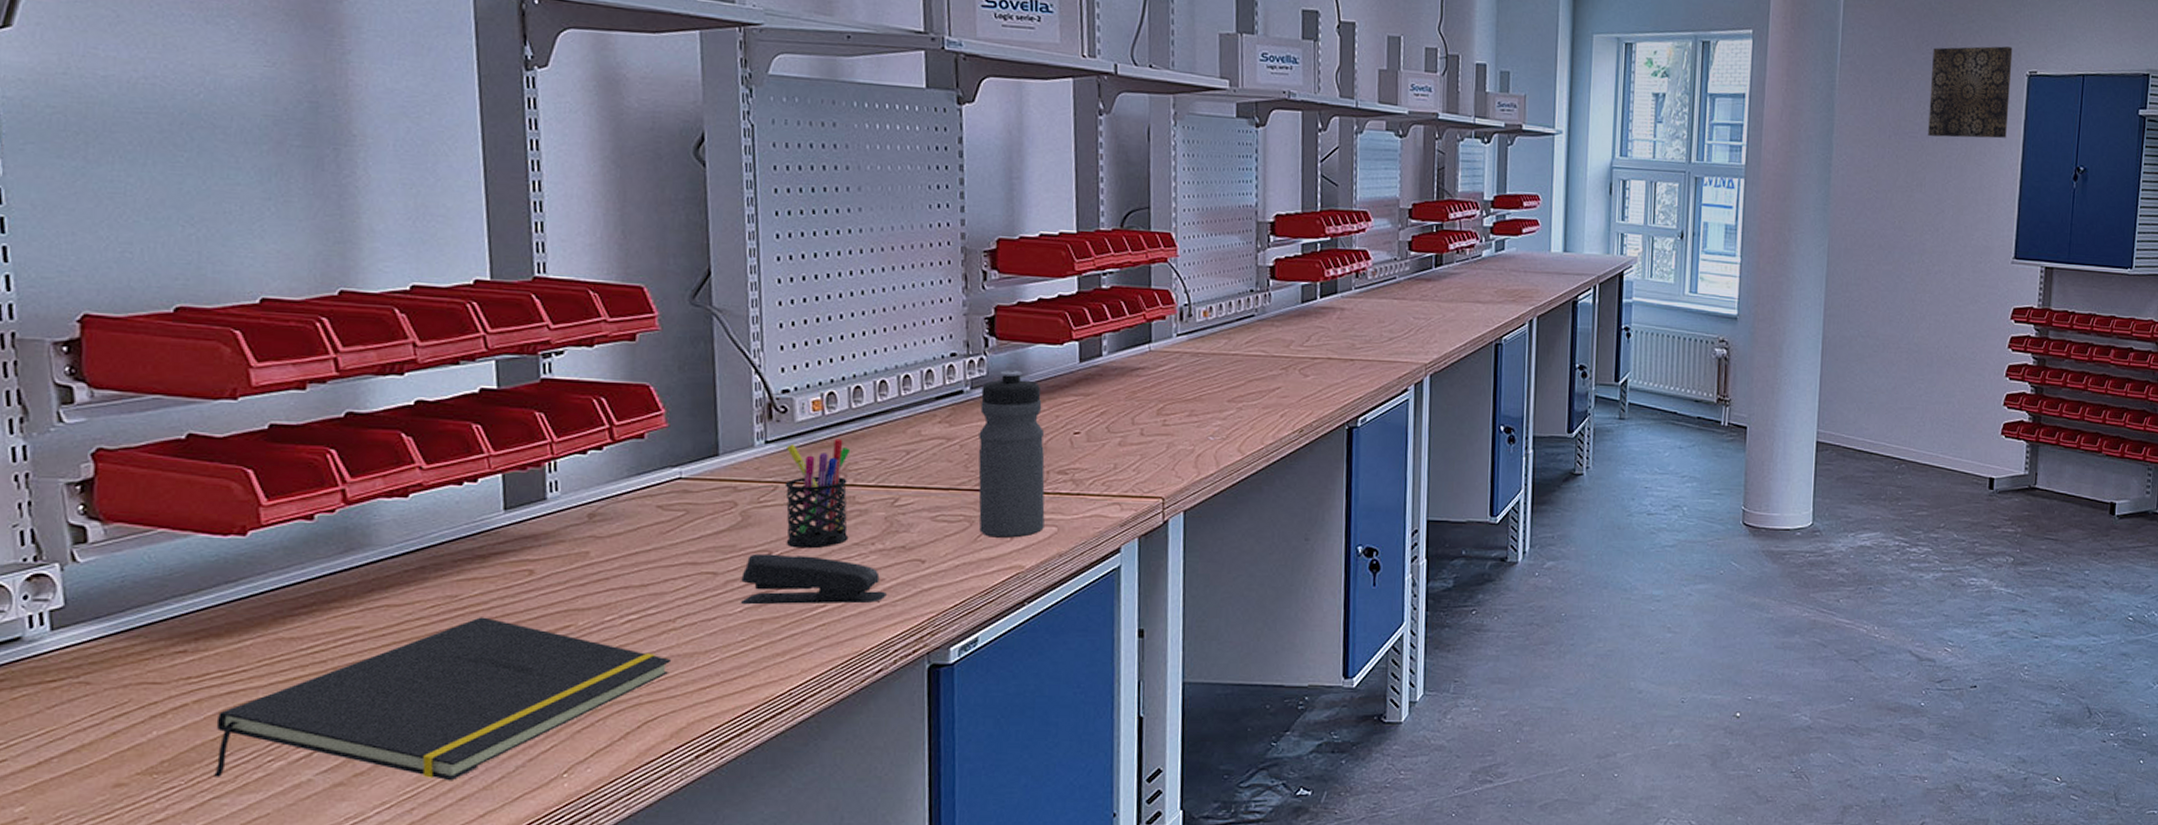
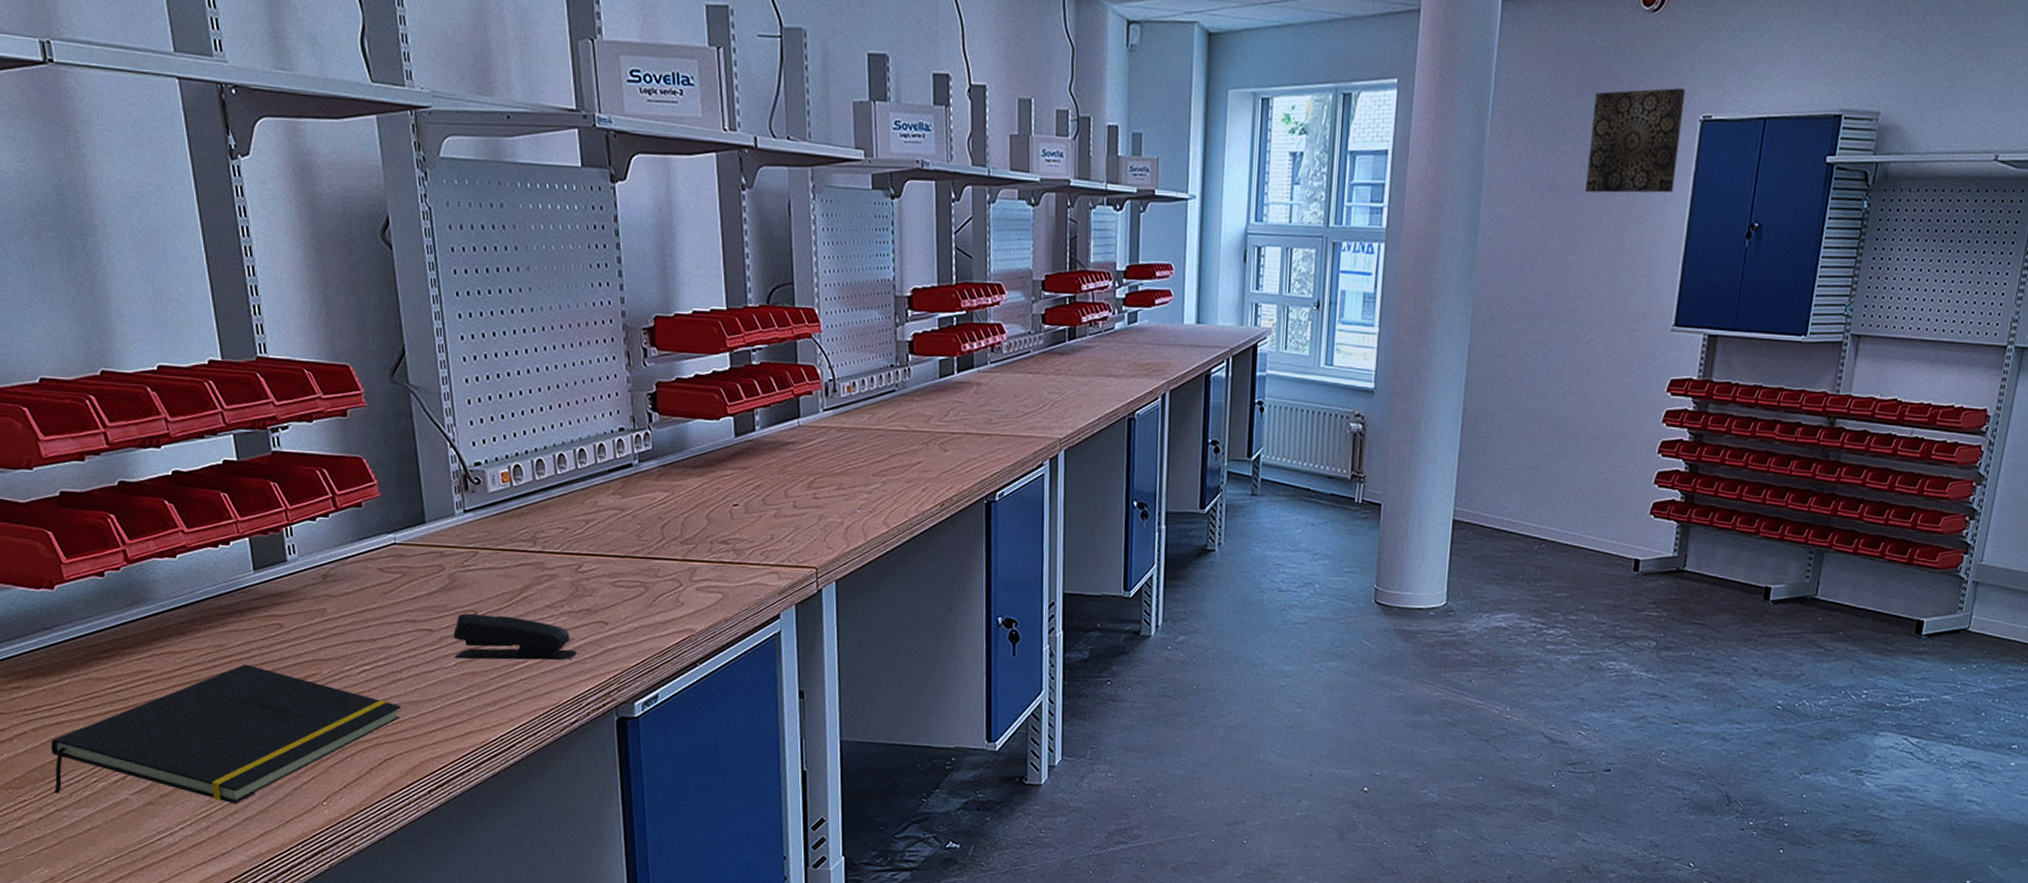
pen holder: present [784,438,851,549] -> none [483,508,541,610]
water bottle: present [978,370,1045,538] -> none [648,445,711,603]

